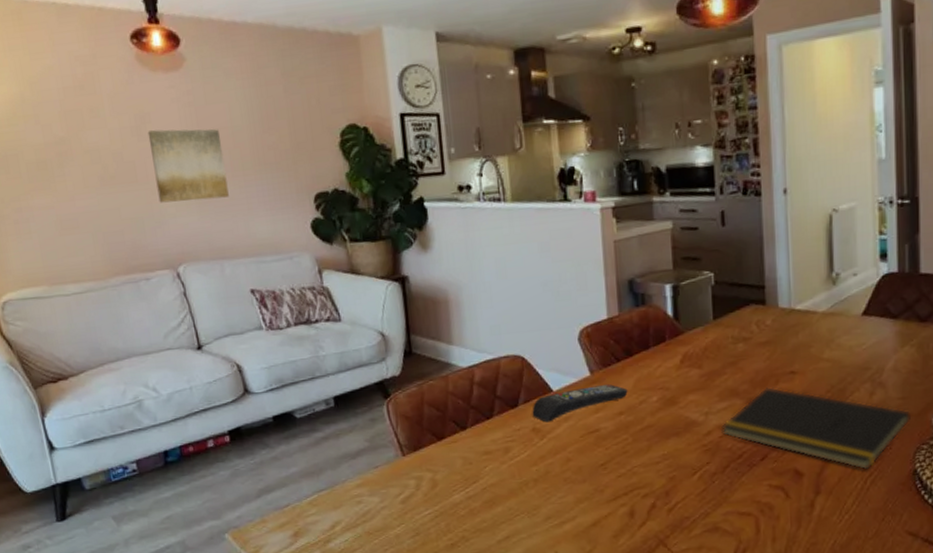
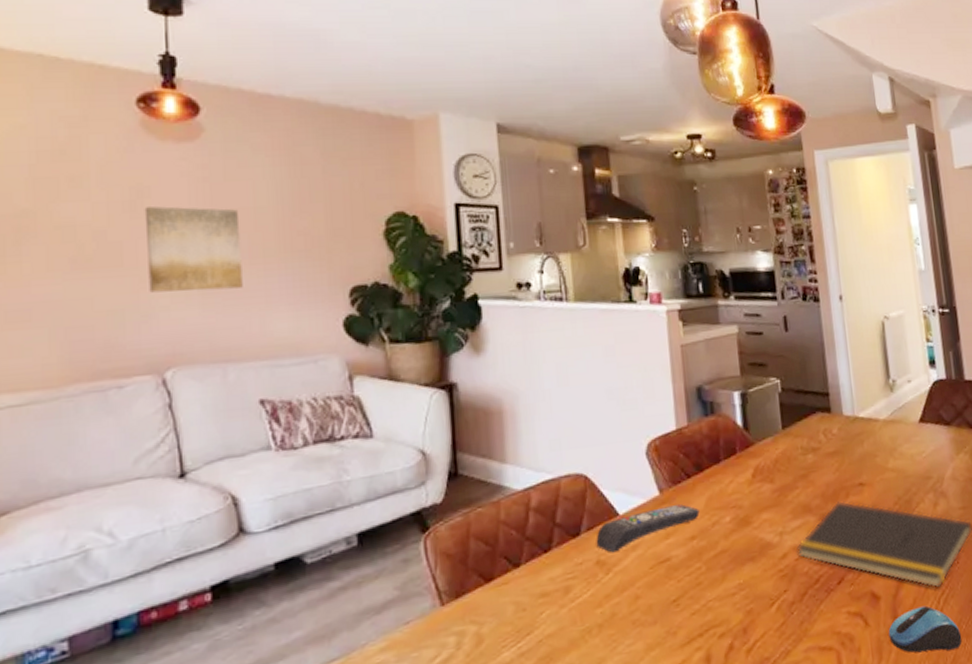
computer mouse: none [809,484,887,525] -> present [888,605,962,653]

